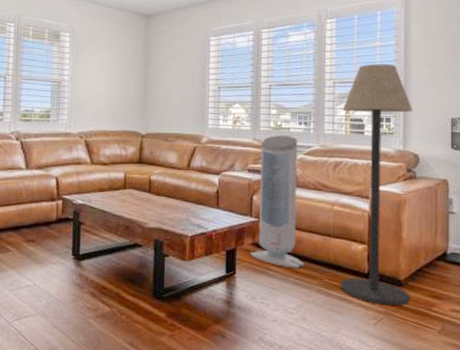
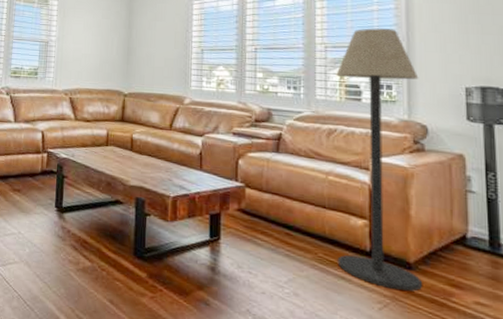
air purifier: present [250,135,304,269] -> none [236,99,296,240]

